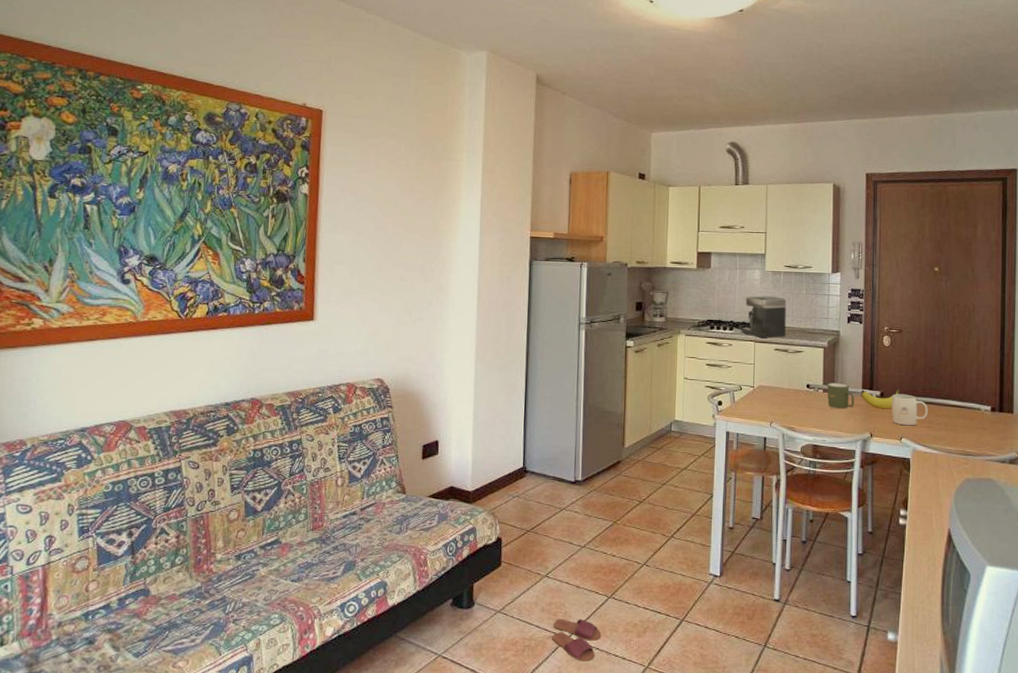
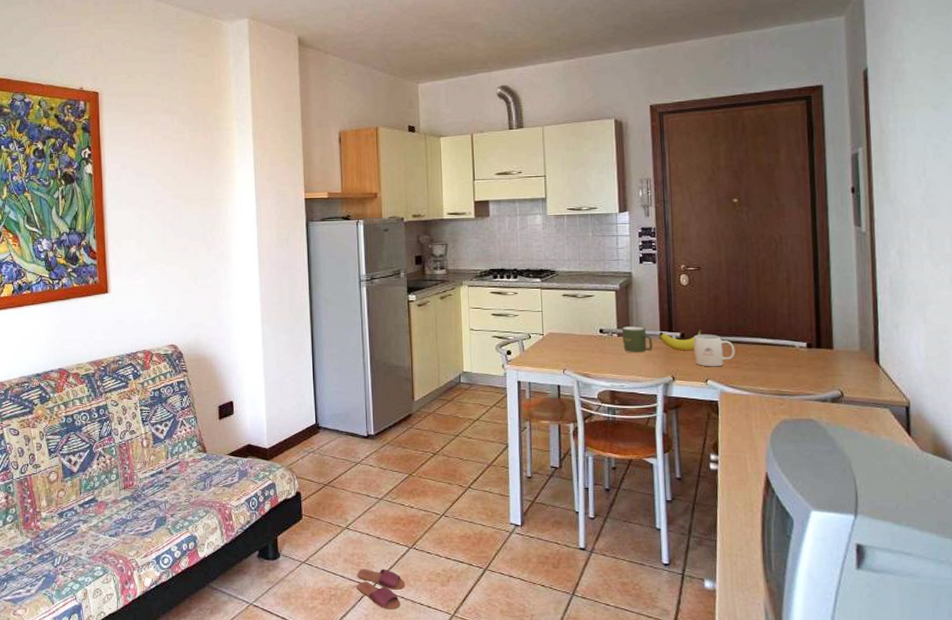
coffee maker: present [741,295,786,339] -> none [526,240,574,285]

